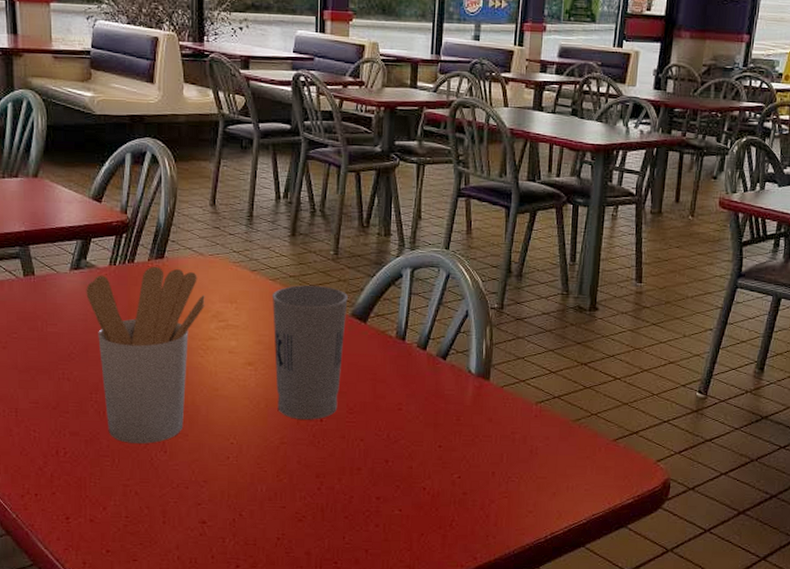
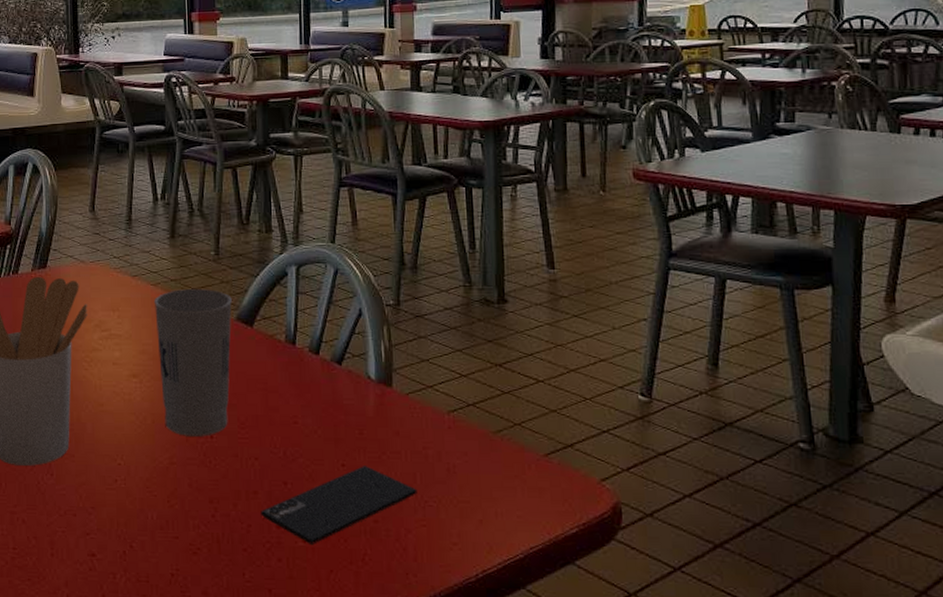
smartphone: none [362,447,503,513] -> present [260,466,418,544]

